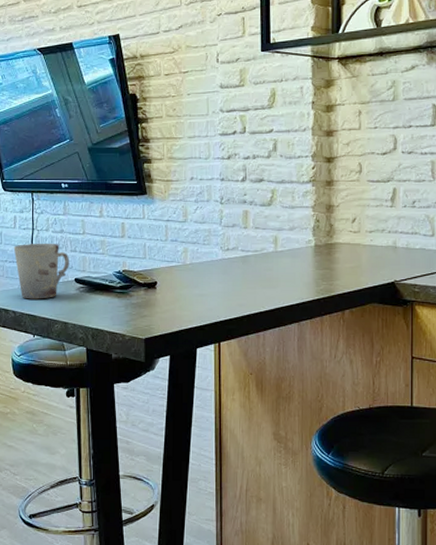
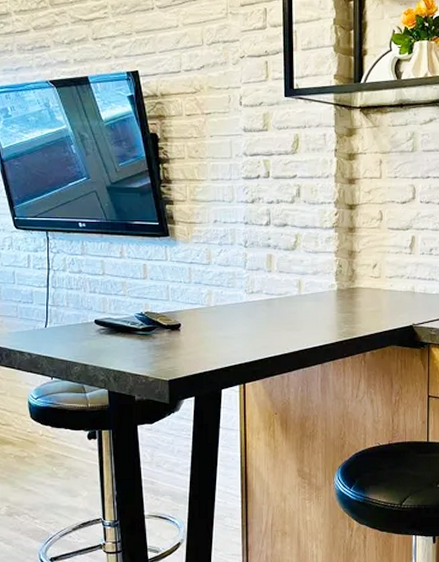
cup: present [13,243,69,299] -> none [28,283,88,341]

